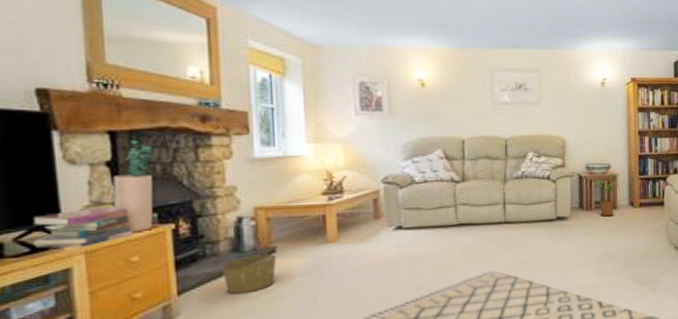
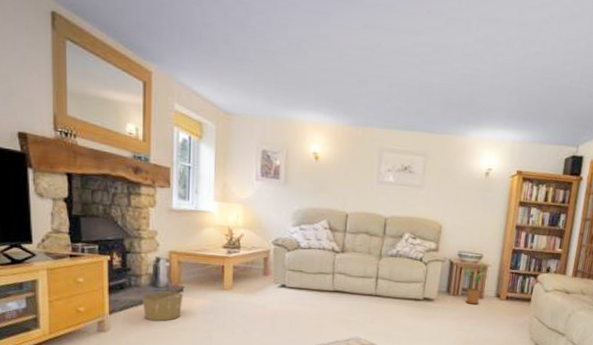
books: present [32,207,134,249] -> none [13,234,81,265]
vase: present [113,136,154,233] -> none [67,179,98,260]

